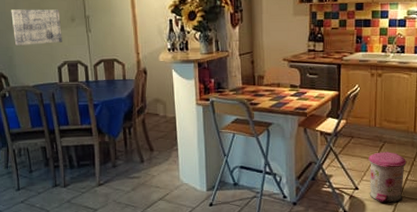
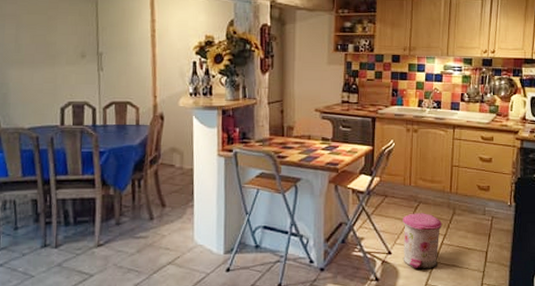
wall art: present [11,9,62,46] -> none [10,41,69,82]

